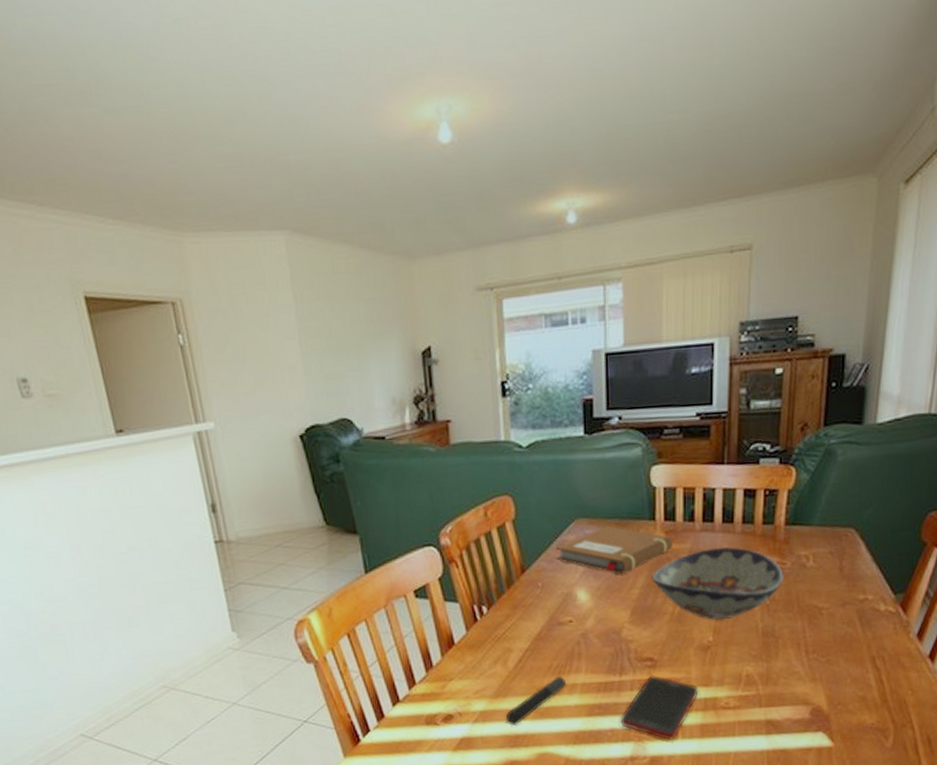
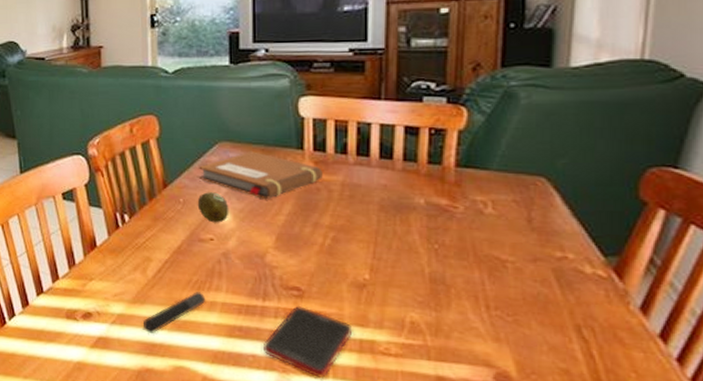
fruit: none [555,572,587,604] -> present [197,192,229,223]
decorative bowl: present [652,547,783,621] -> none [299,182,455,259]

